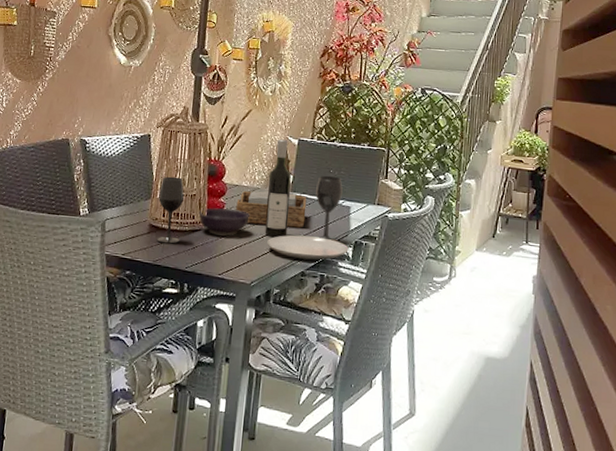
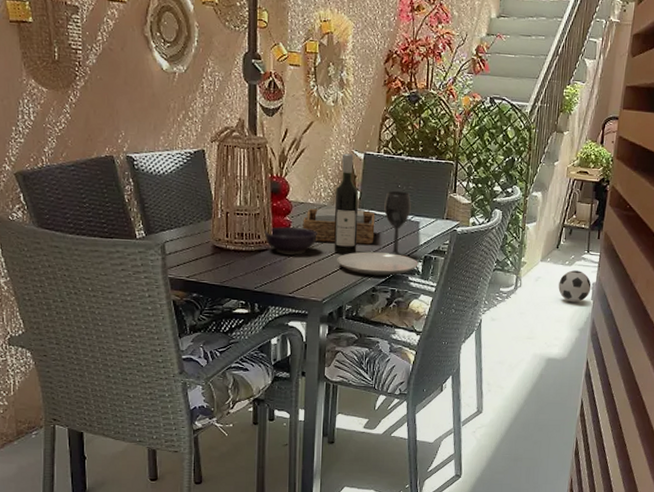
wine glass: present [156,176,184,244] -> none [220,195,247,265]
soccer ball: none [496,261,532,297] -> present [558,270,591,303]

